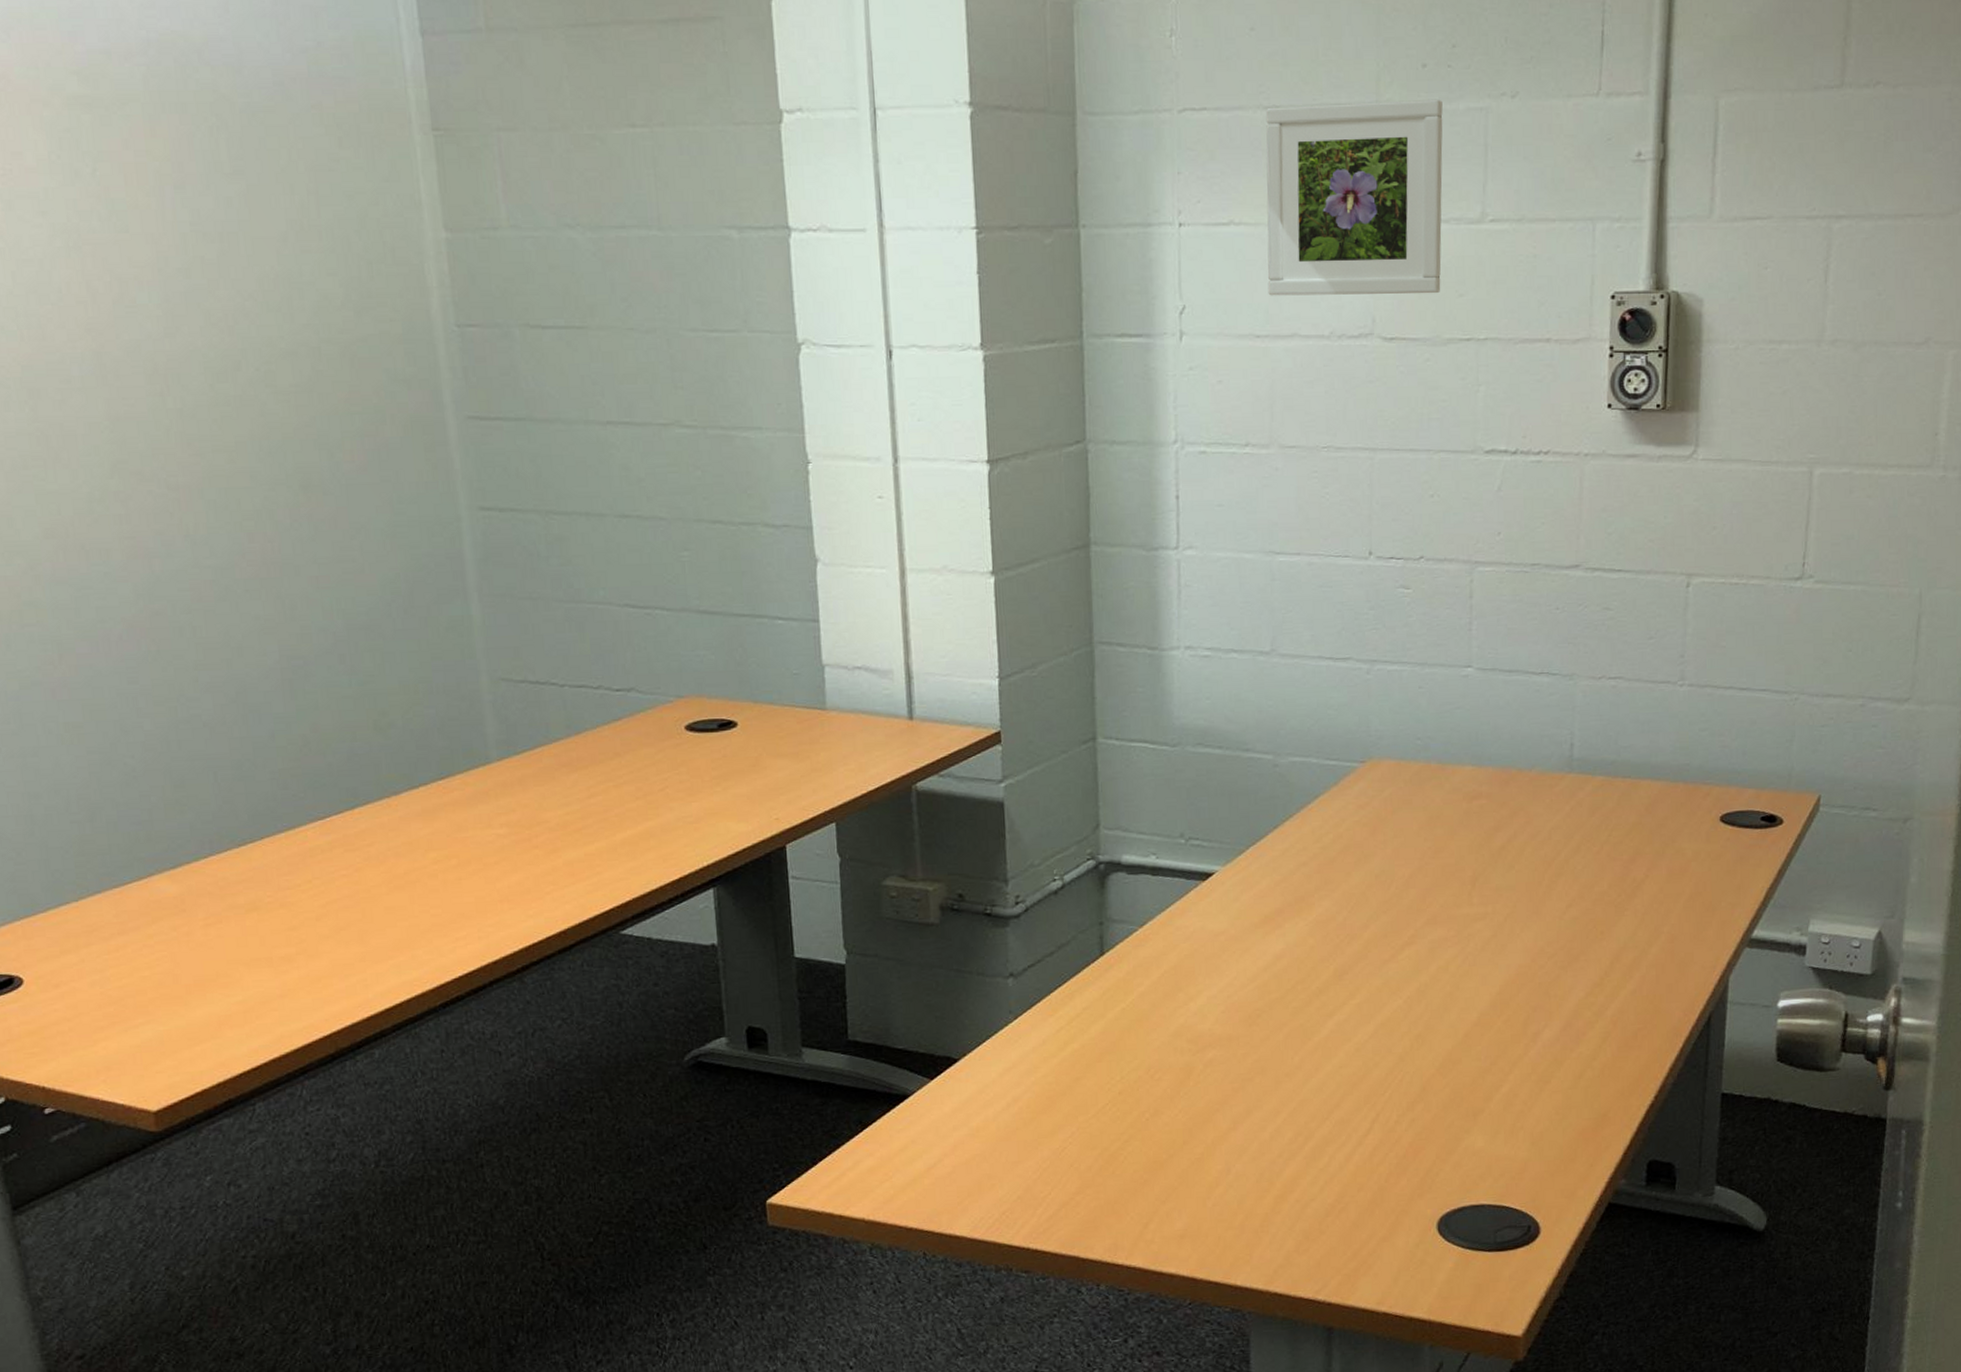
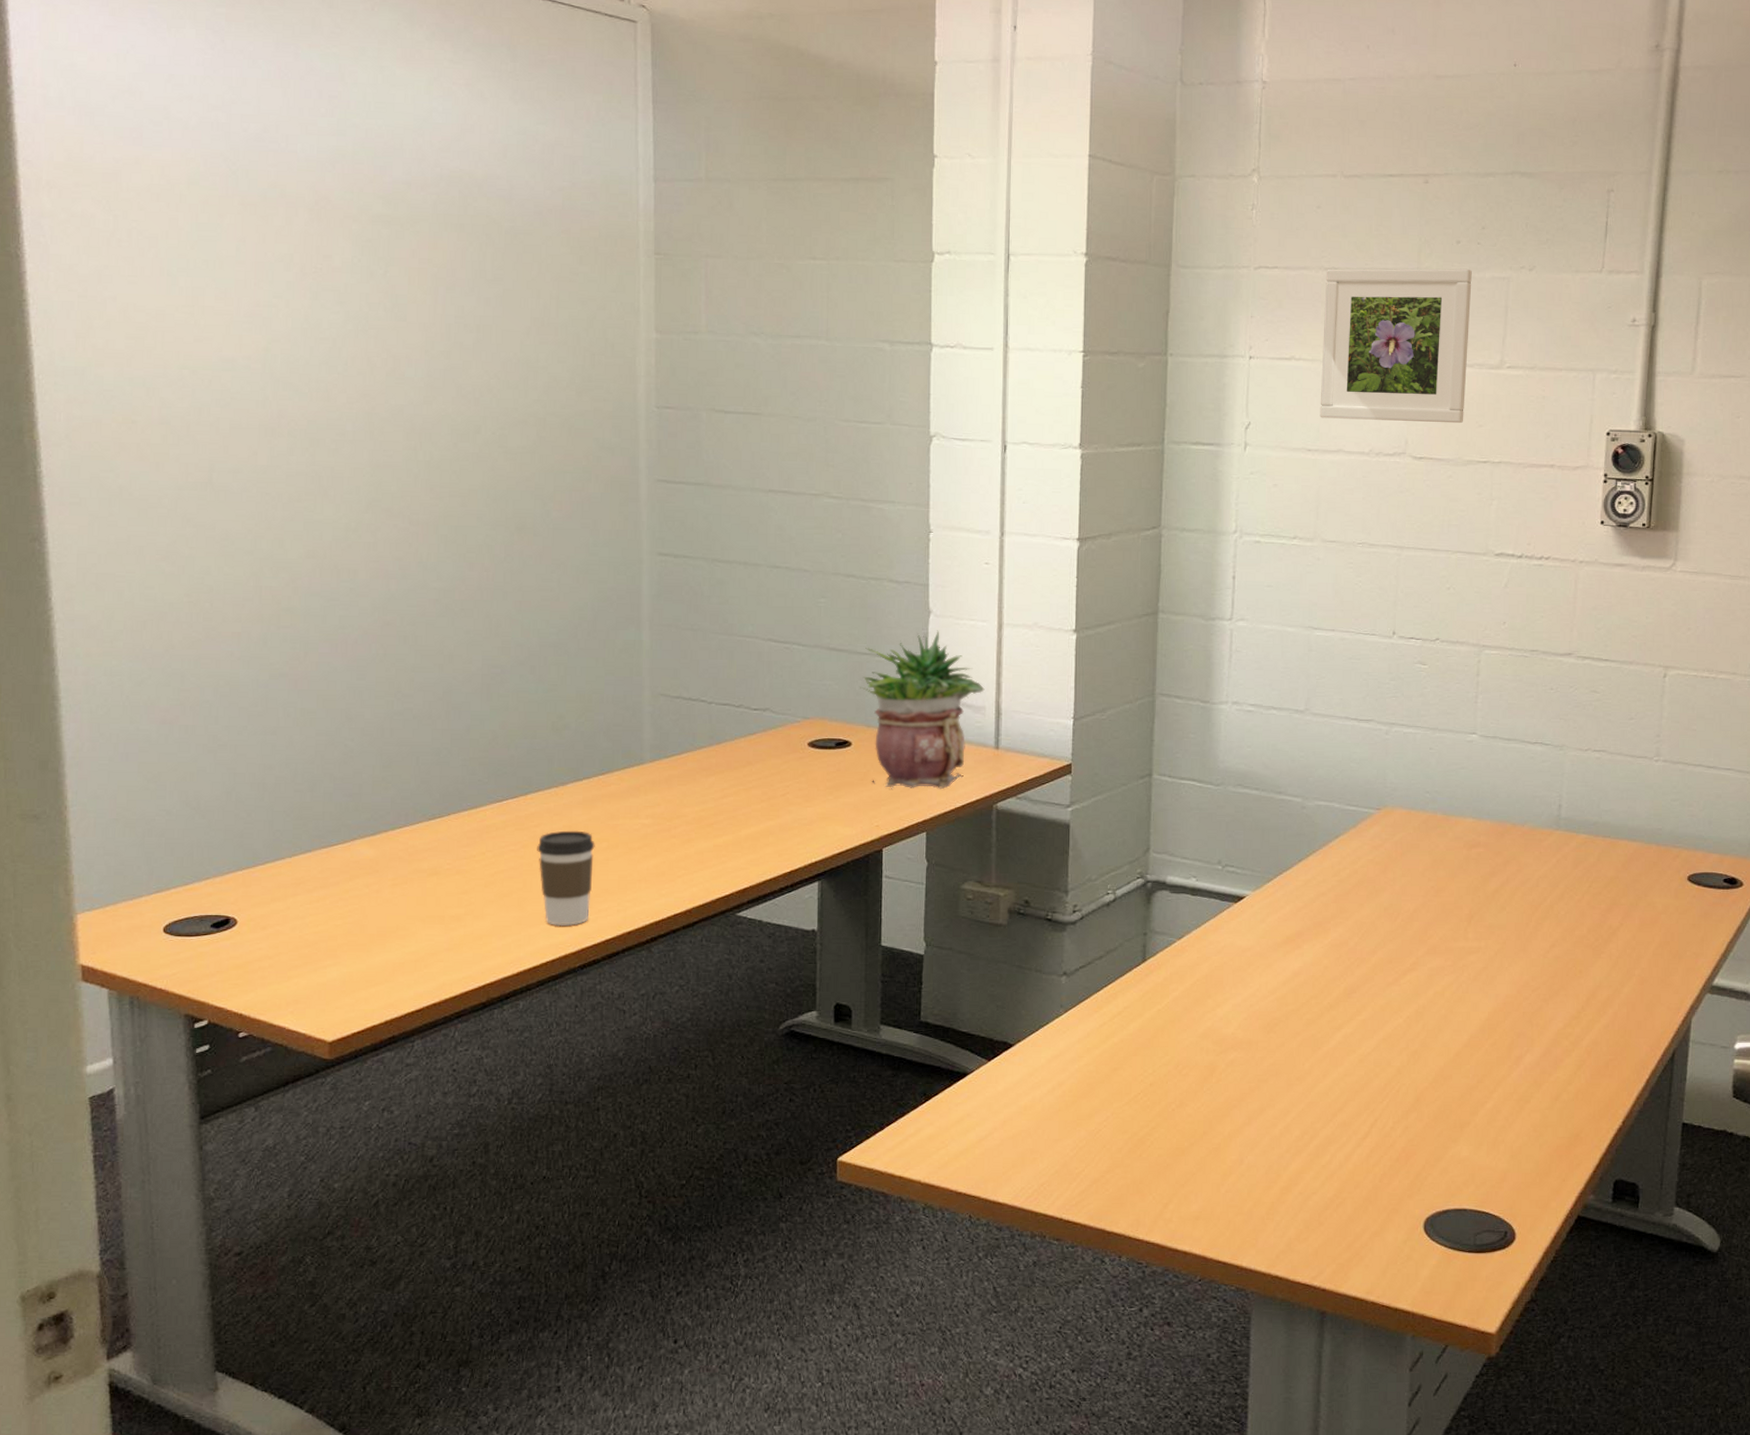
coffee cup: none [373,847,446,961] -> present [537,830,595,927]
potted plant: none [741,581,890,775] -> present [860,630,985,790]

